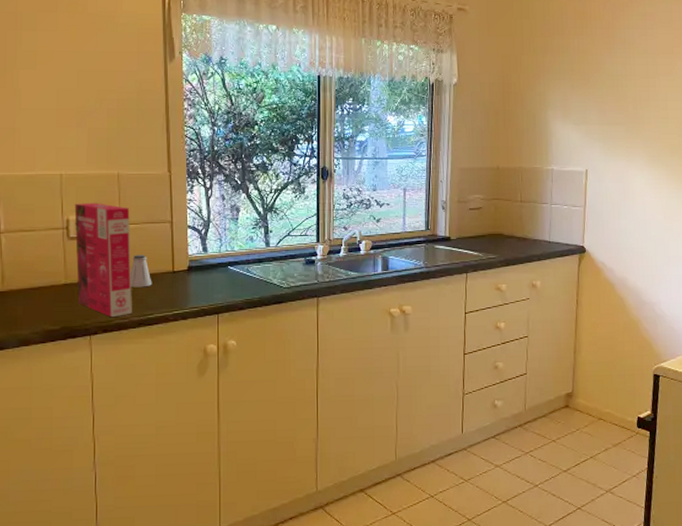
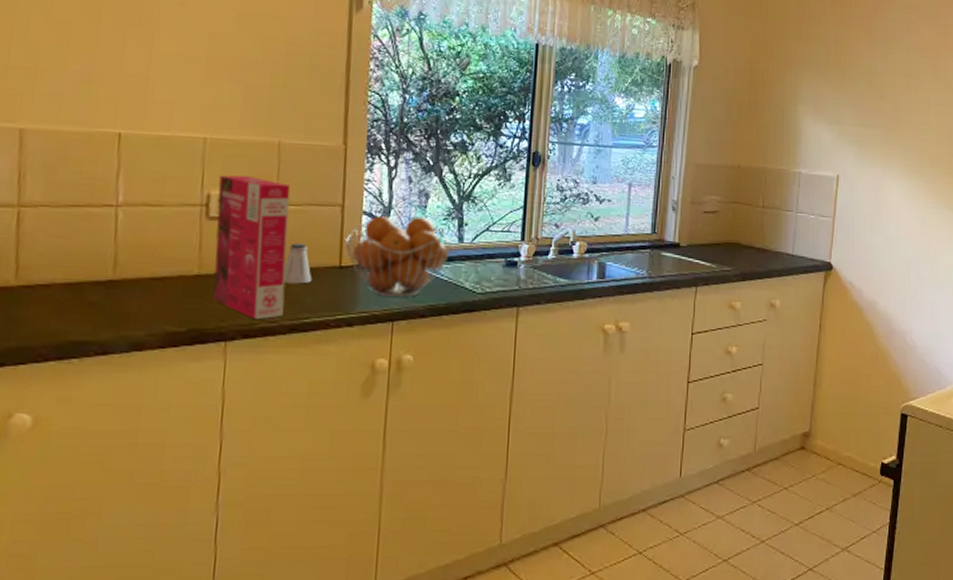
fruit basket: none [175,227,261,295] -> present [344,215,453,298]

